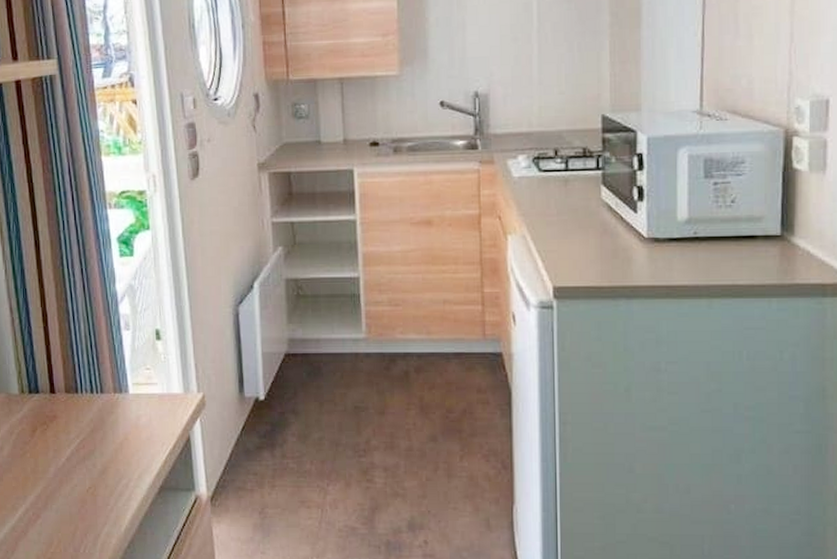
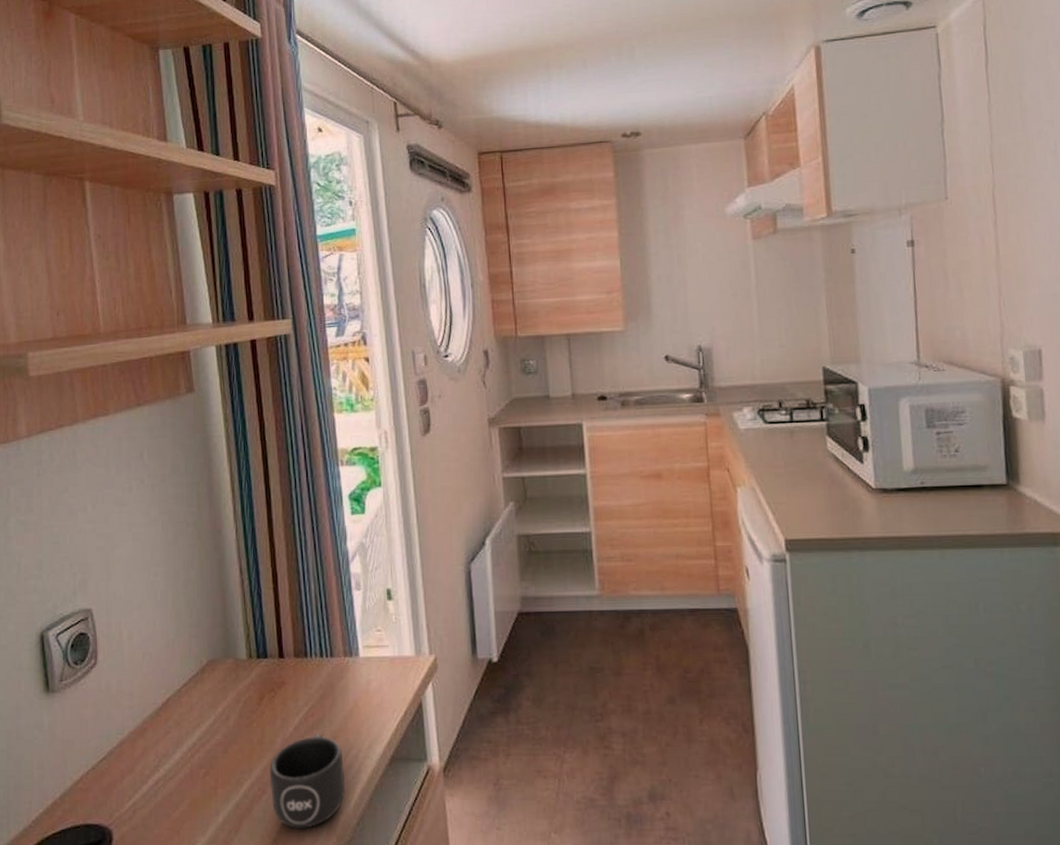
mug: none [43,465,117,550] -> present [269,734,346,828]

